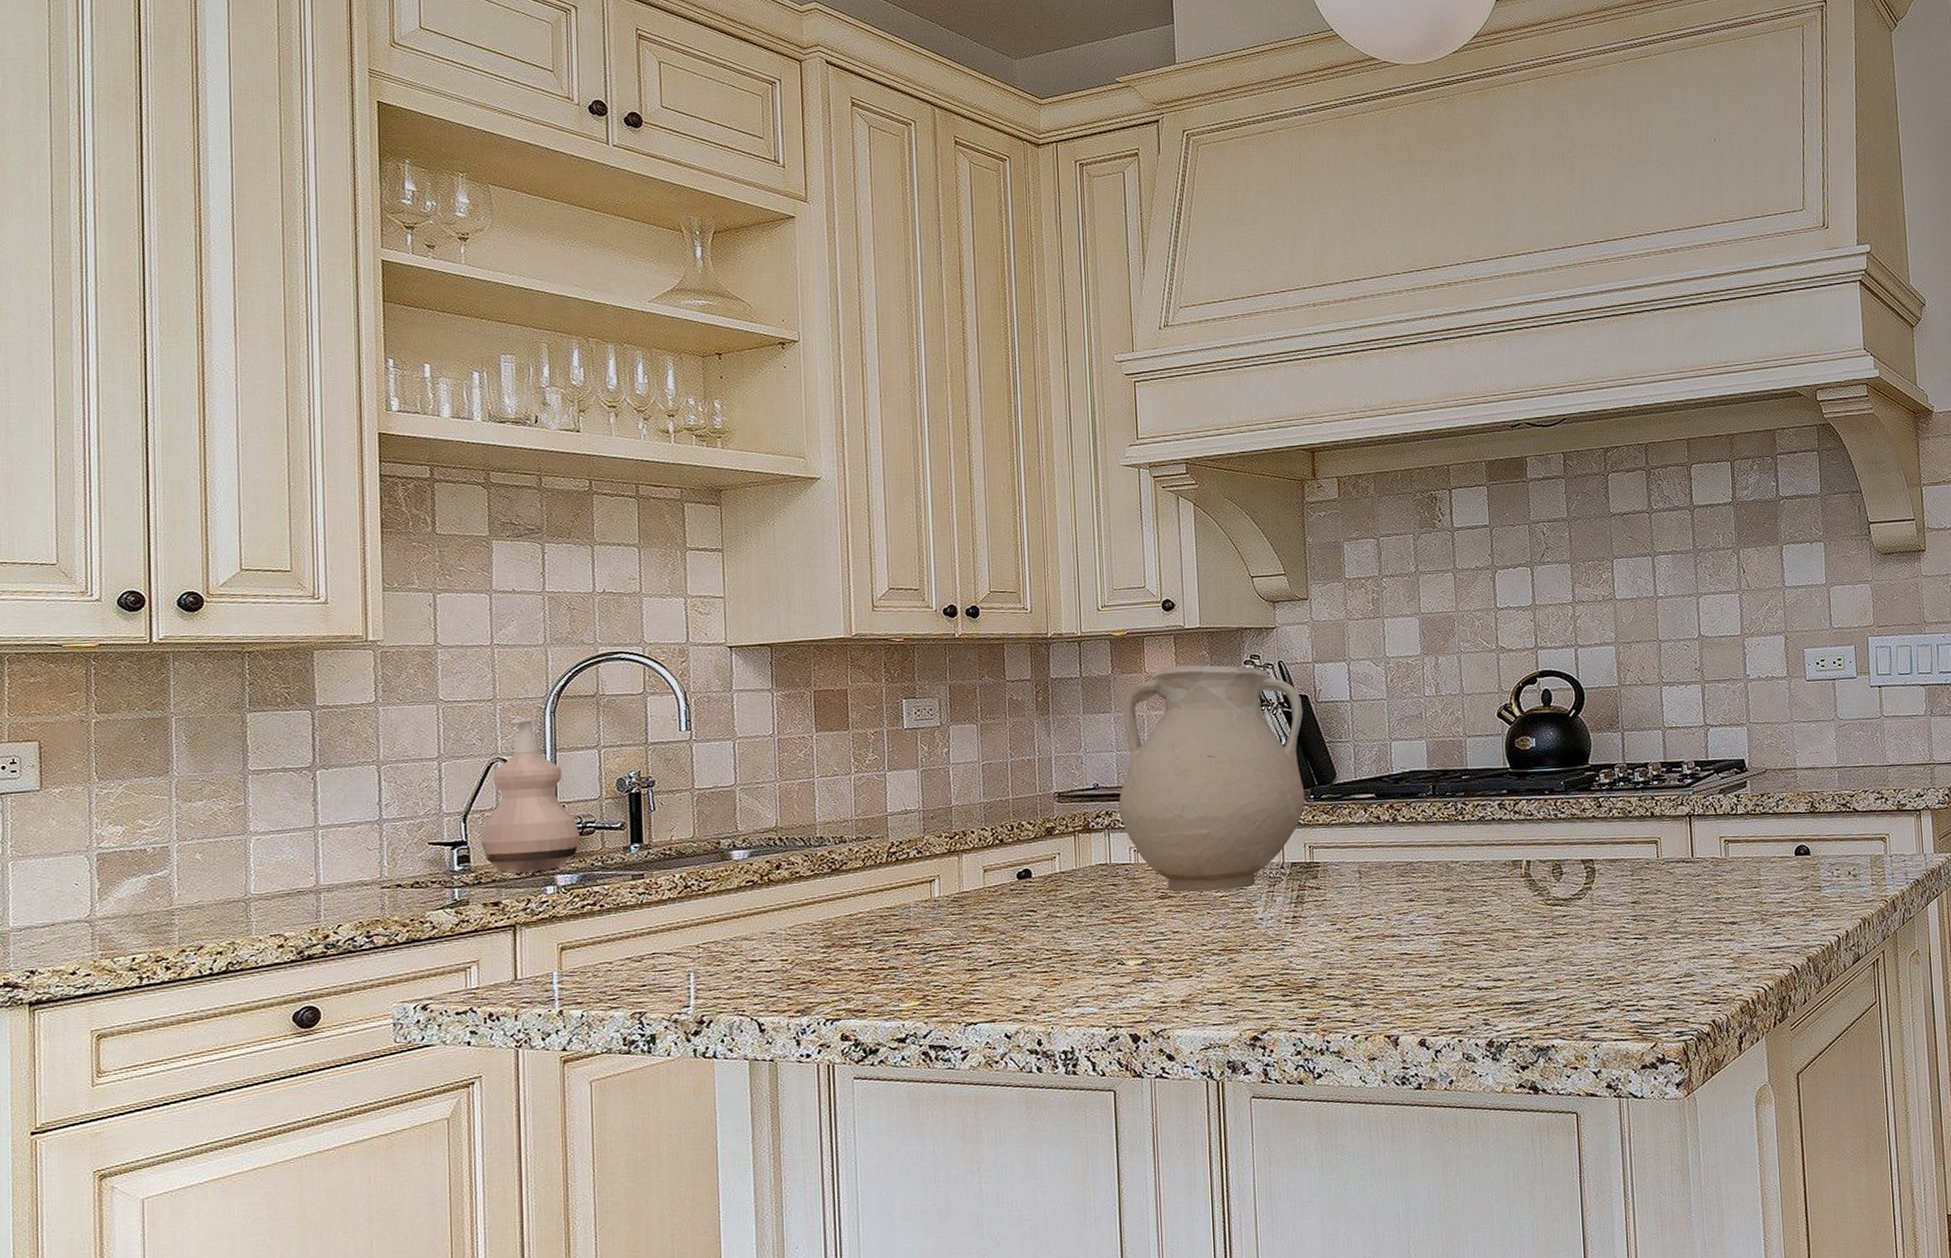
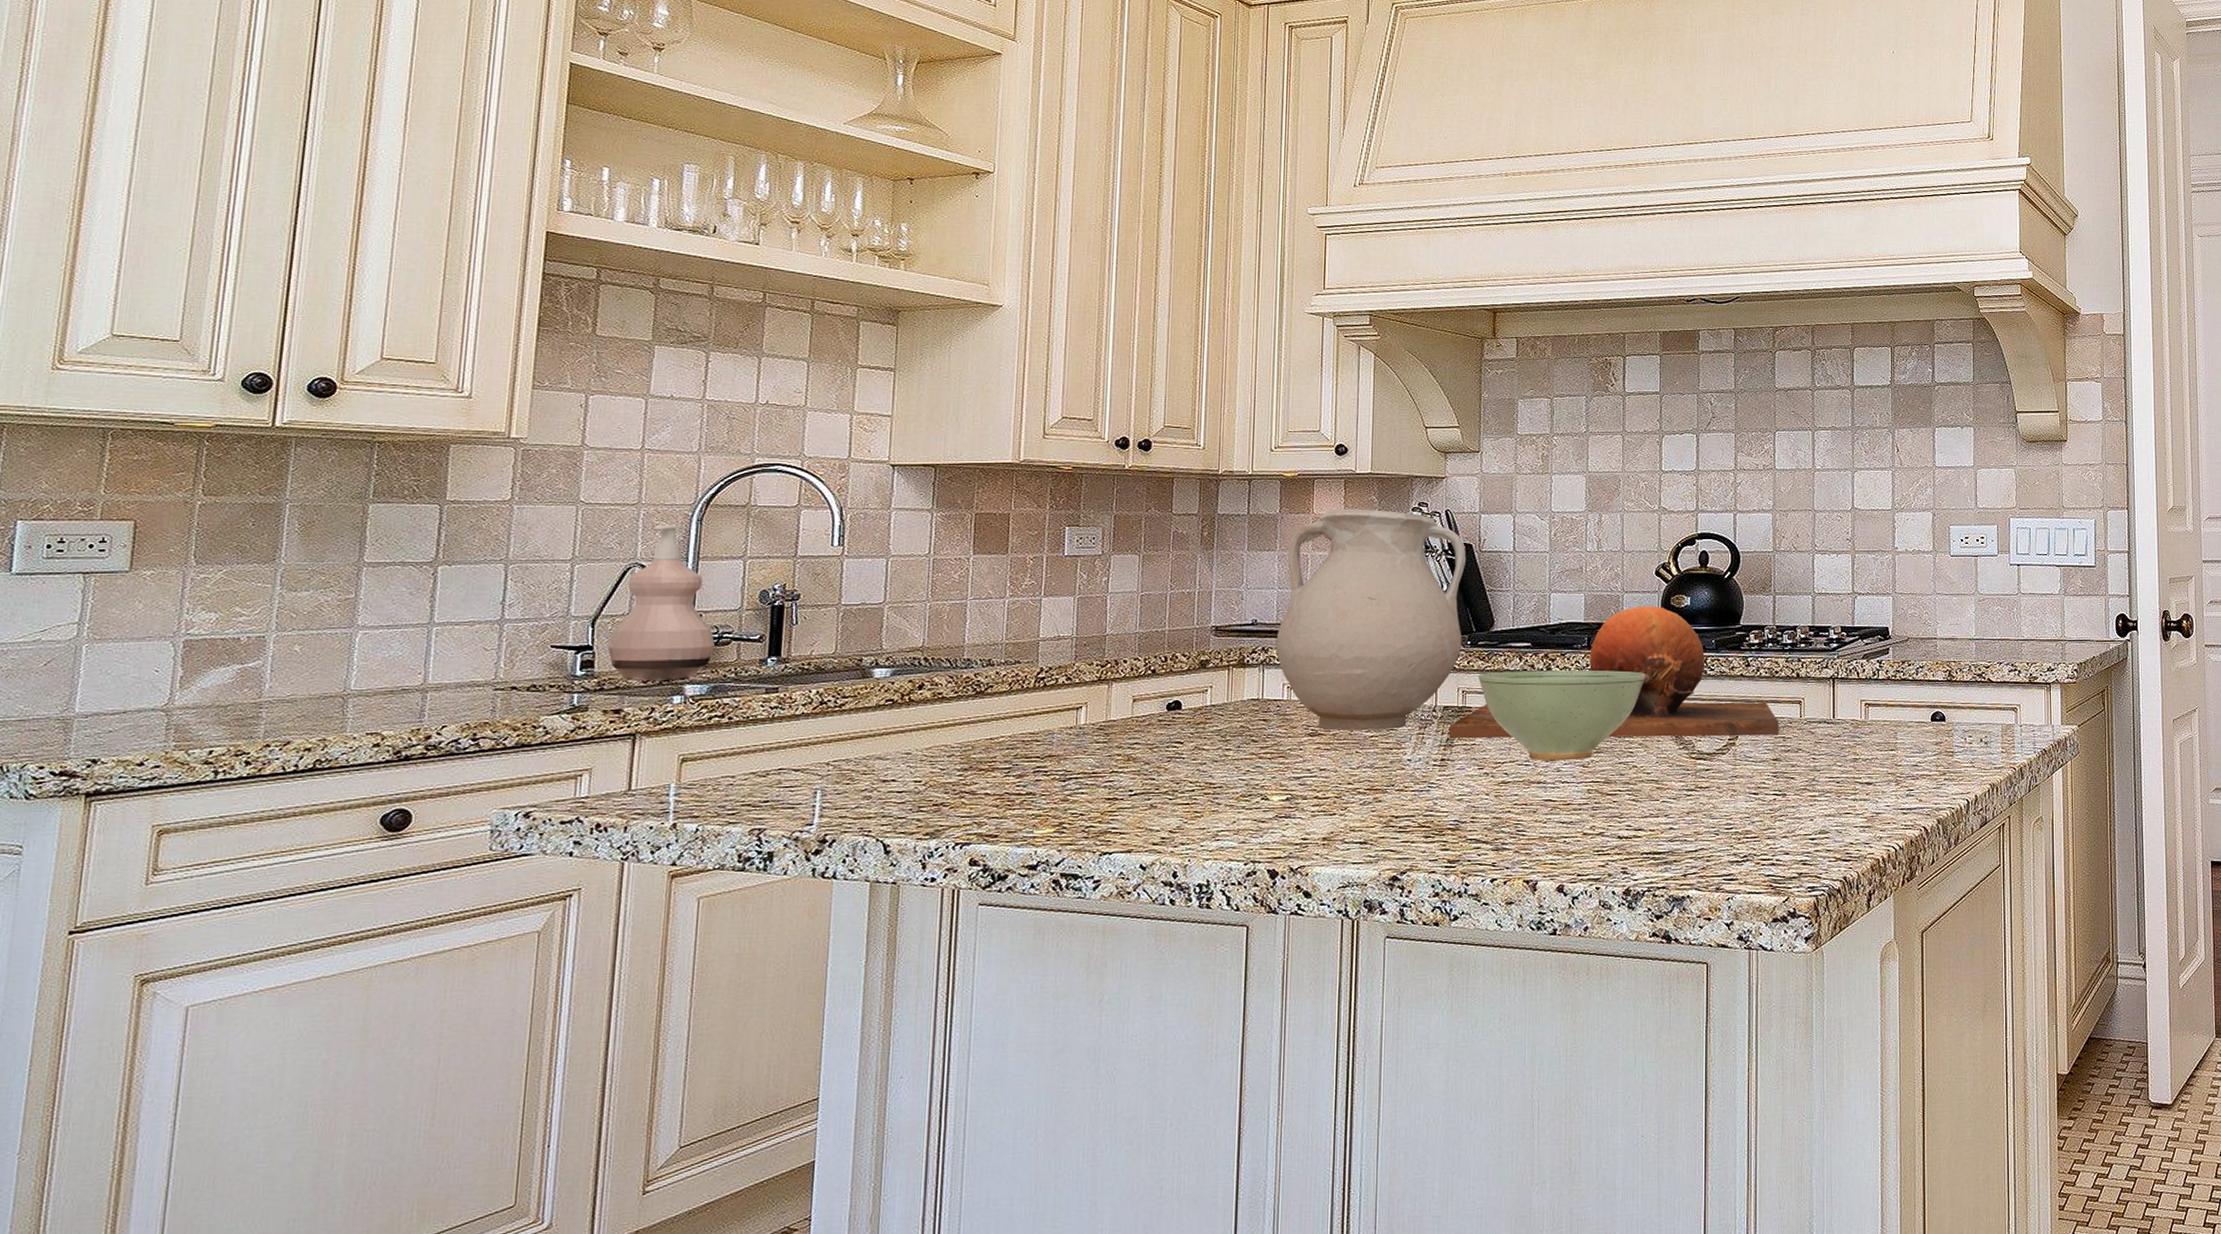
chopping board: none [1298,749,1636,895] -> present [1448,606,1779,739]
bowl: none [1324,818,1495,914] -> present [1478,670,1646,761]

